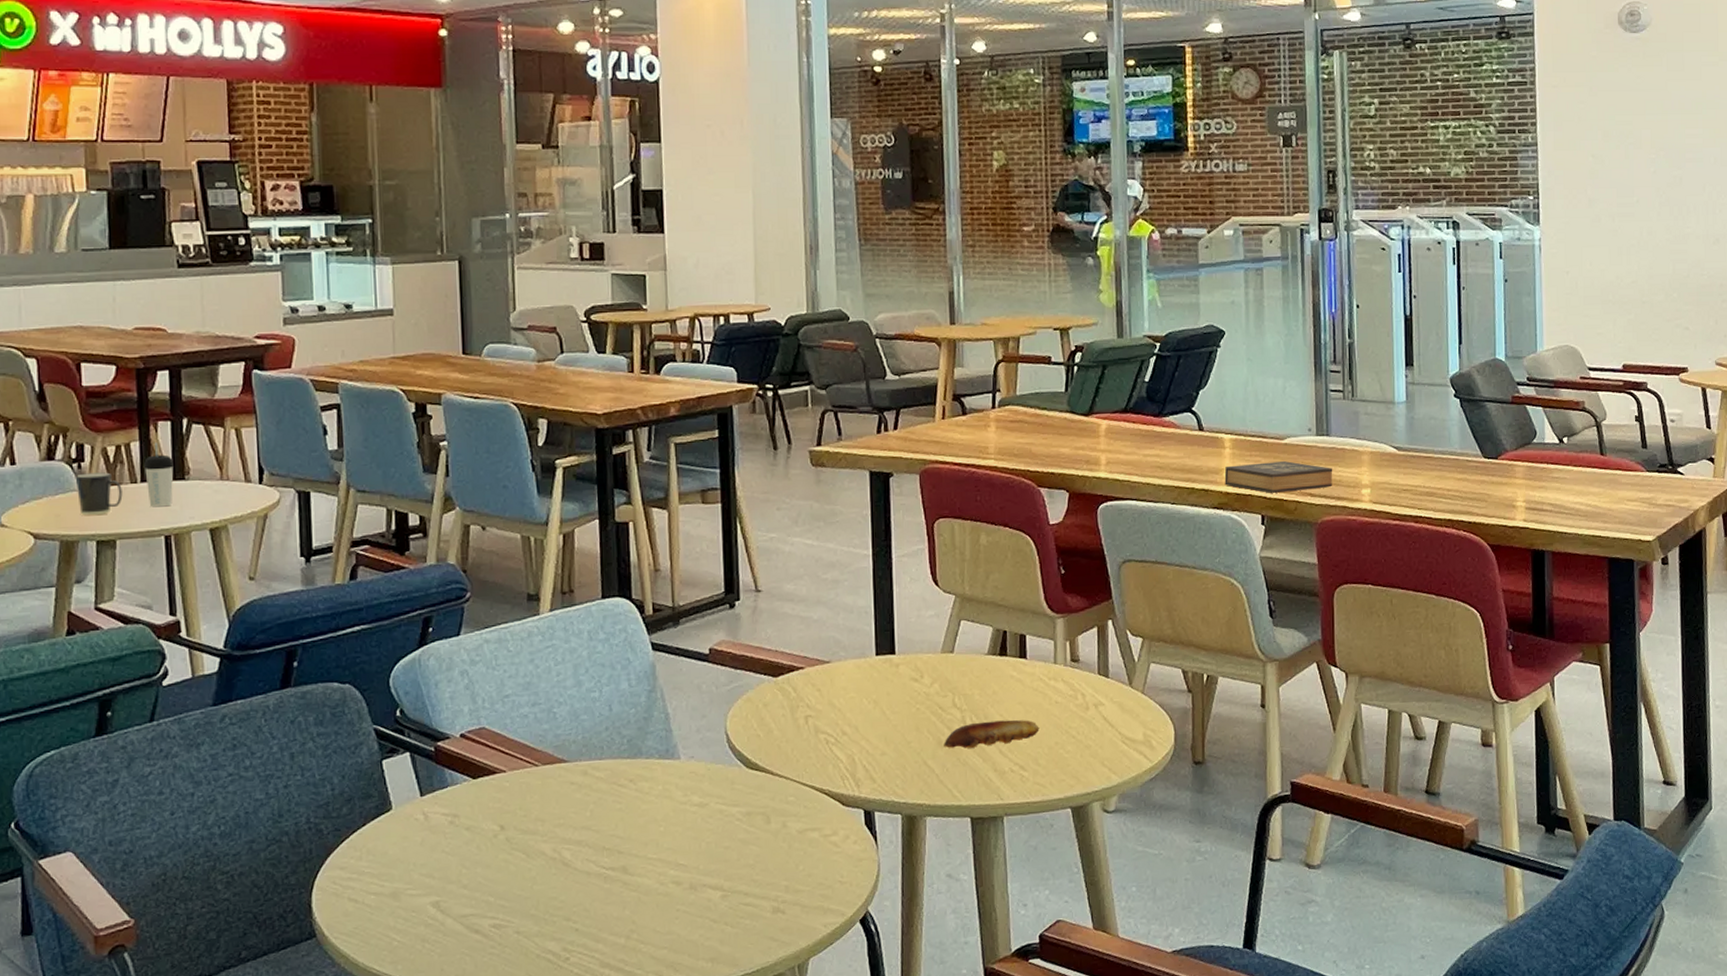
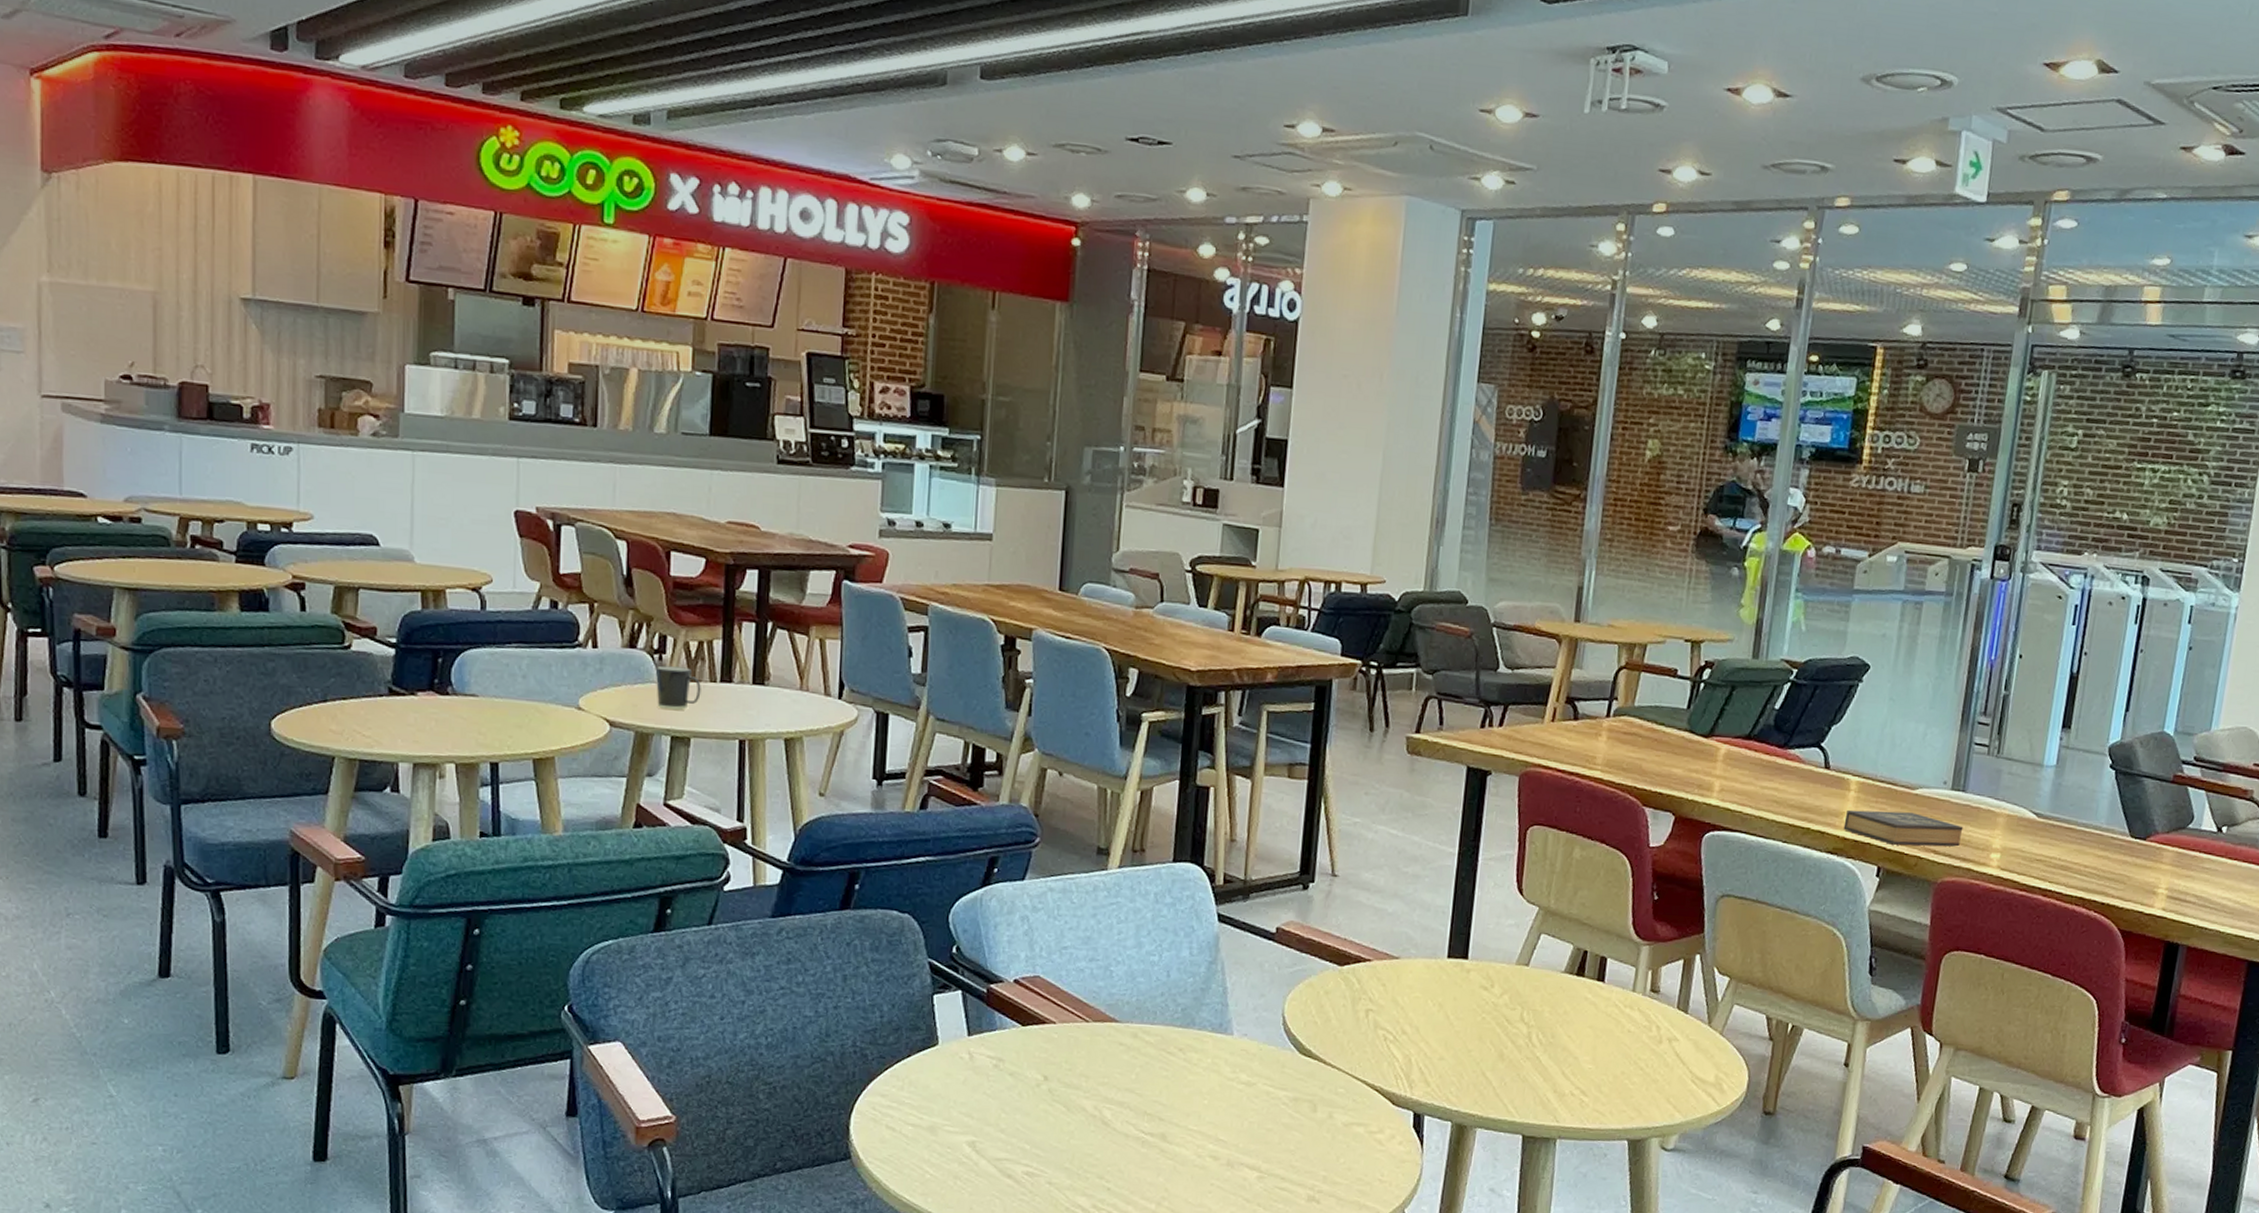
beverage cup: present [144,442,174,507] -> none [725,643,754,711]
pastry: present [944,720,1039,748] -> none [1505,1040,1607,1066]

